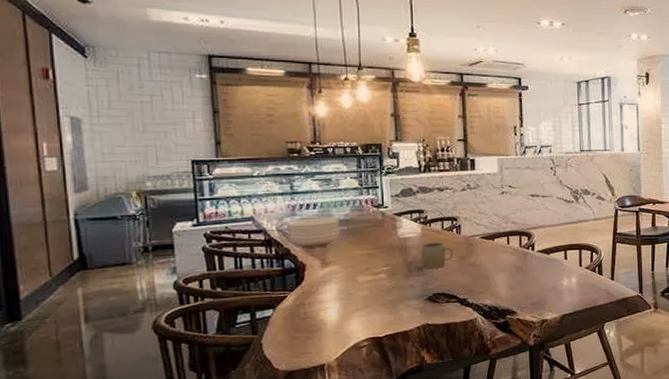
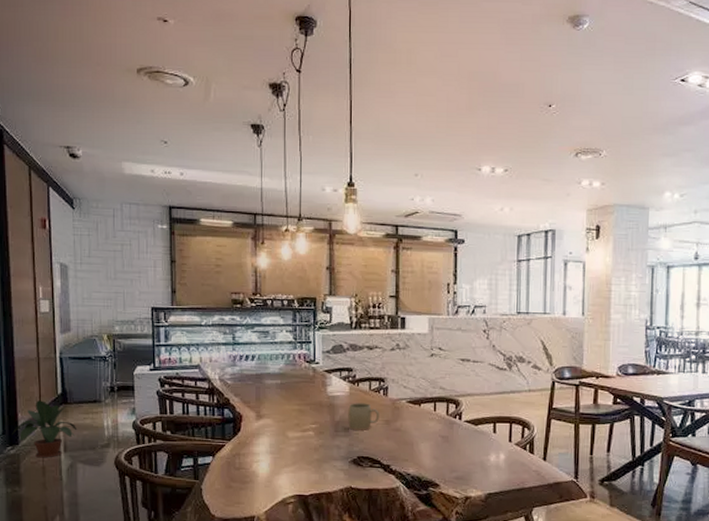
potted plant: none [11,268,102,332] -> present [12,400,77,458]
bowl: present [287,217,340,248] -> none [228,369,274,400]

